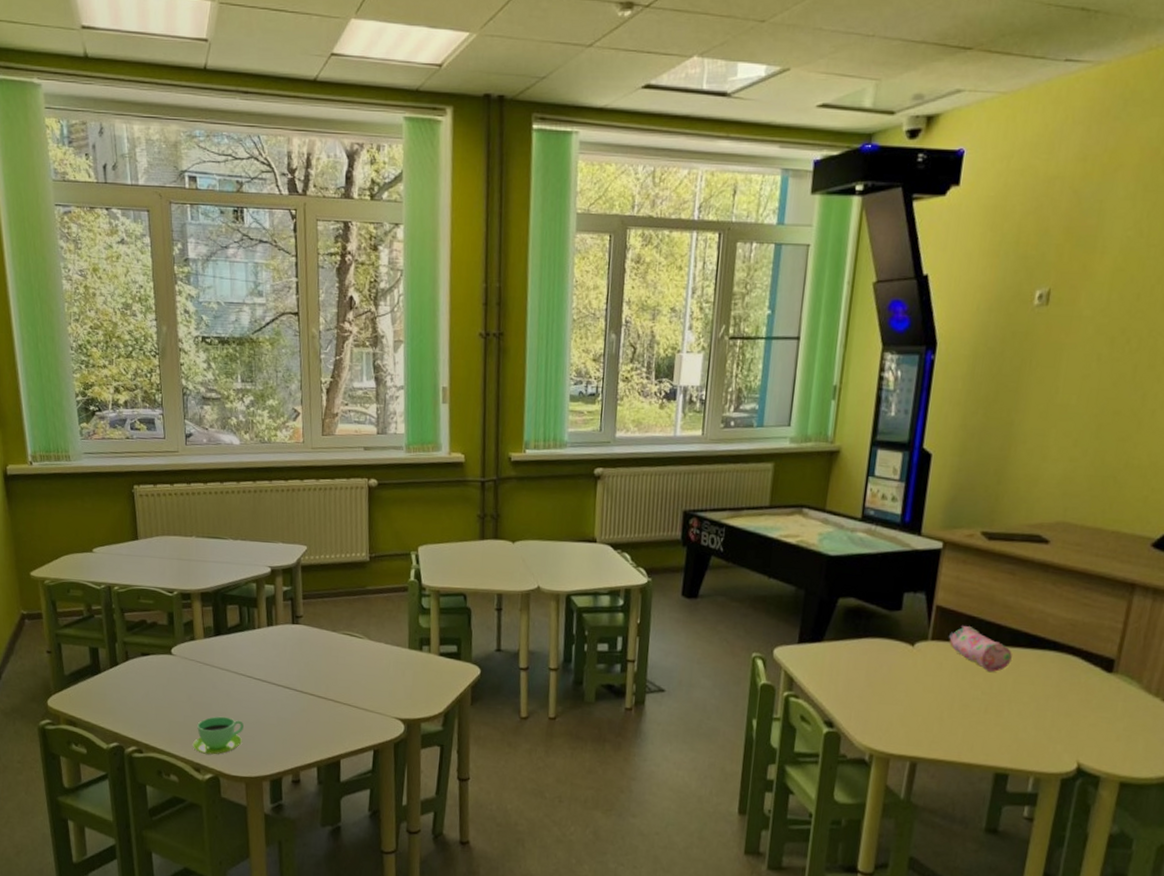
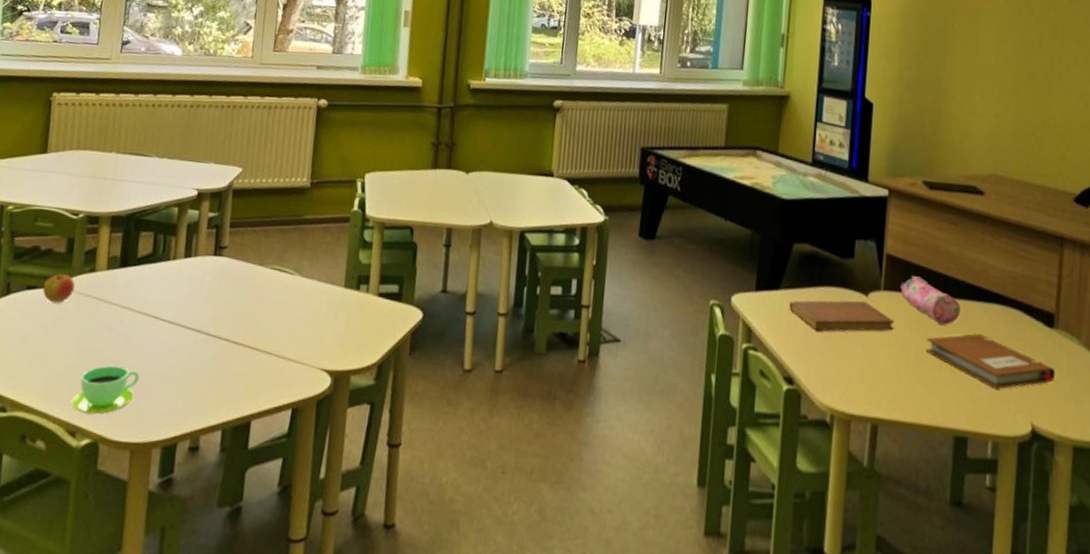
apple: none [154,640,180,667] -> present [42,271,75,303]
notebook: none [832,650,941,680] -> present [789,300,895,331]
notebook: none [971,679,1110,731] -> present [925,334,1056,389]

